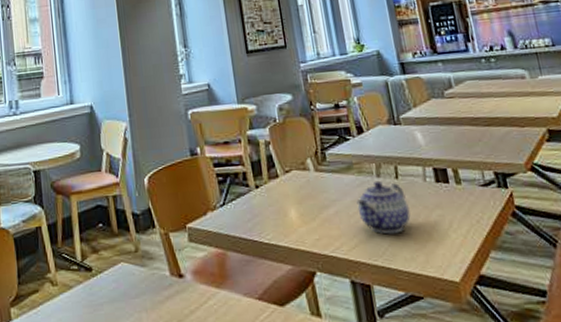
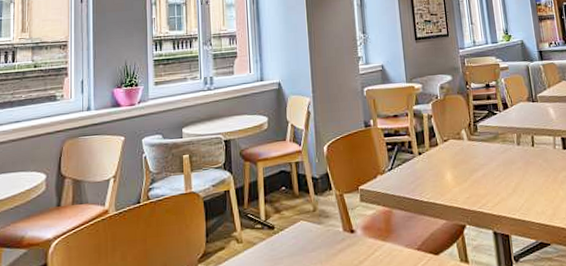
teapot: present [356,180,411,235] -> none [500,148,543,193]

